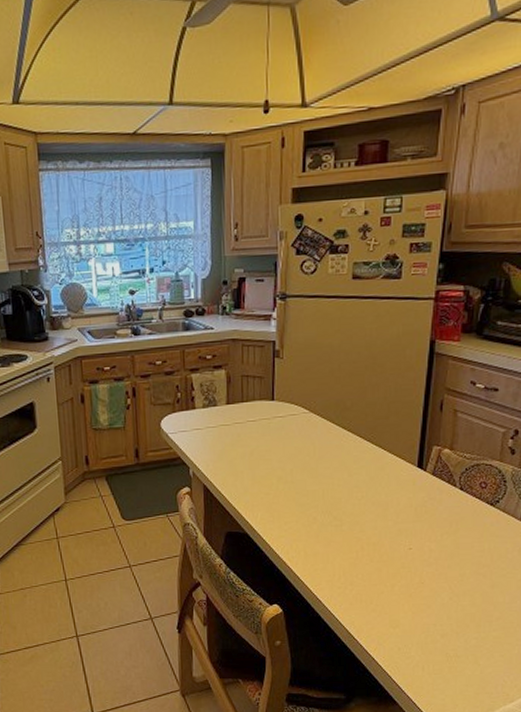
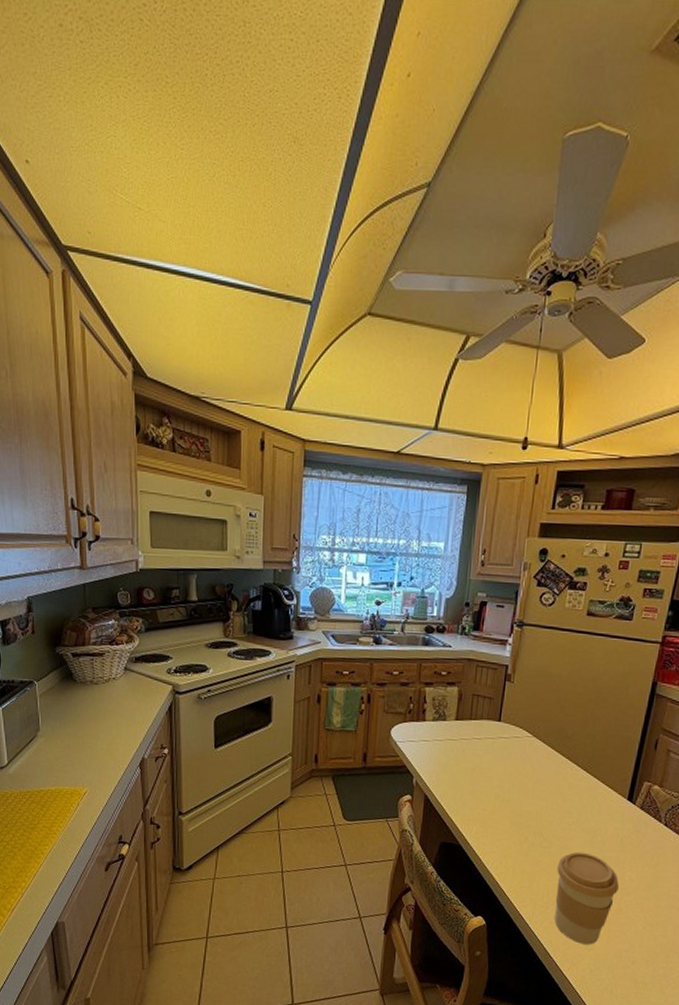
coffee cup: none [351,526,418,622] -> present [554,852,619,945]

